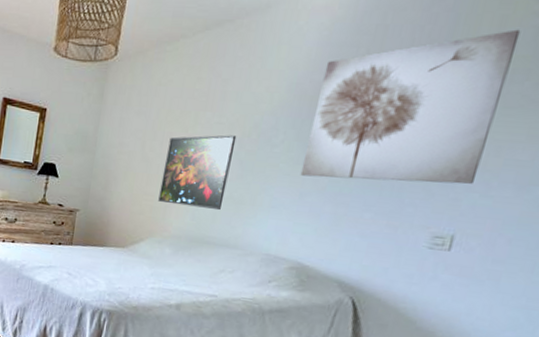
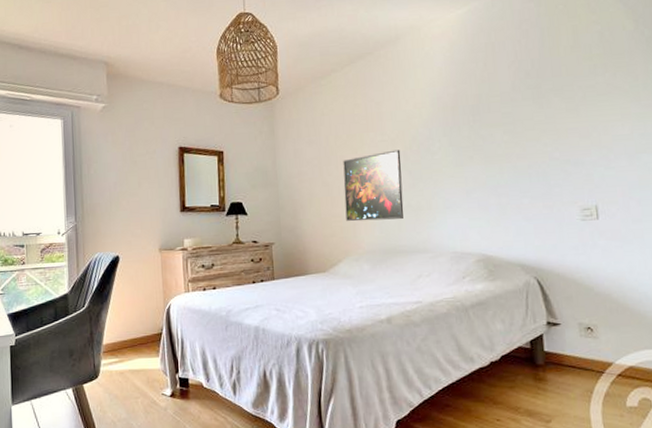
wall art: present [300,29,521,184] -> none [456,35,597,176]

